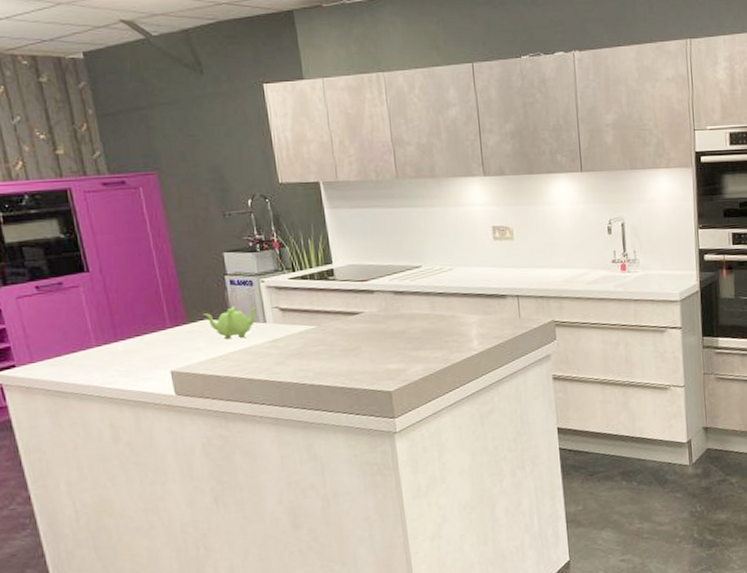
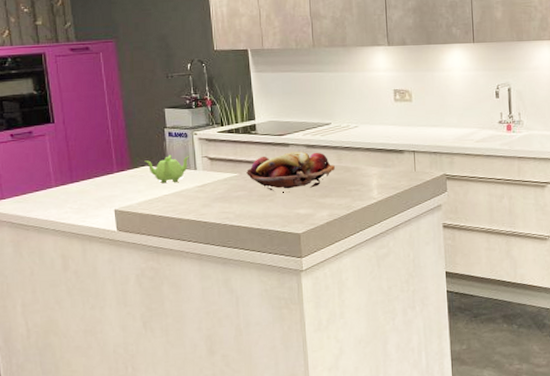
fruit basket: none [325,299,428,345] -> present [246,151,335,191]

